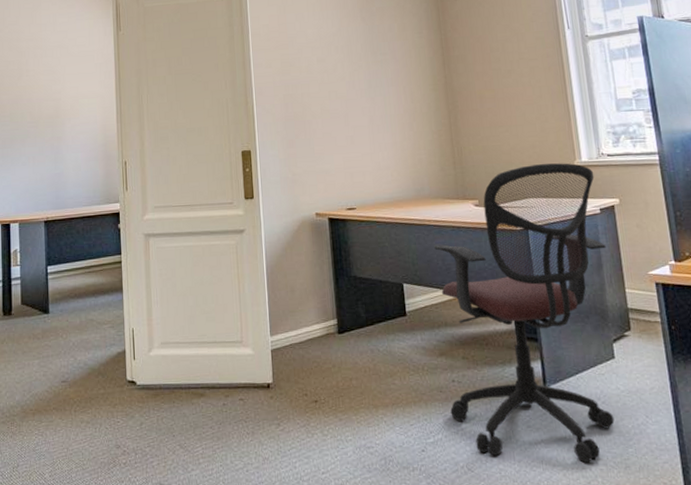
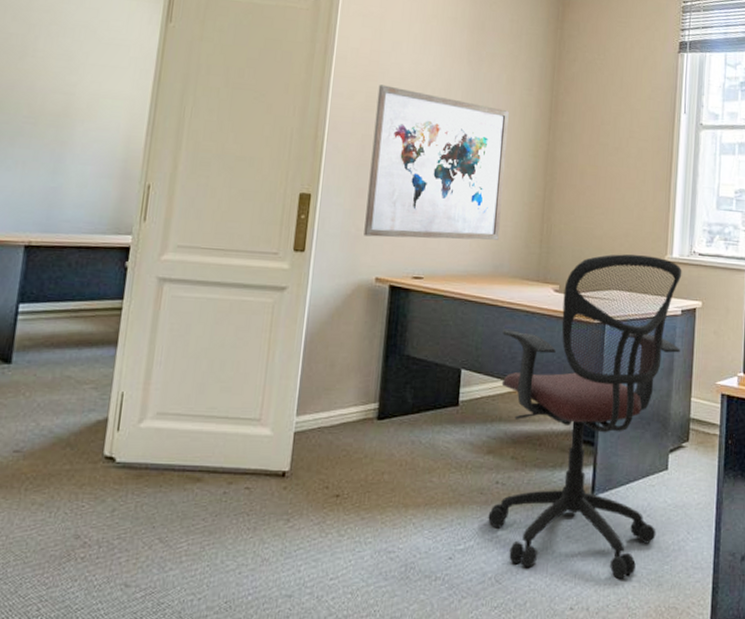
wall art: none [290,50,416,179] -> present [364,84,509,240]

